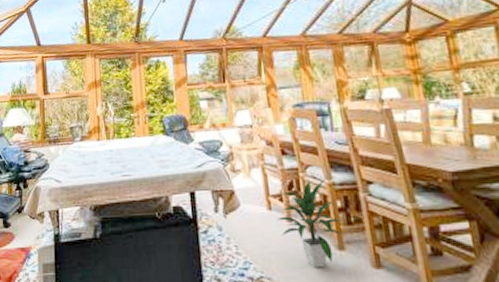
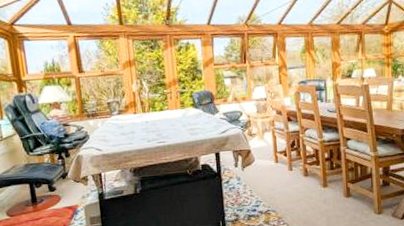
indoor plant: present [276,181,344,268] -> none [281,140,327,201]

